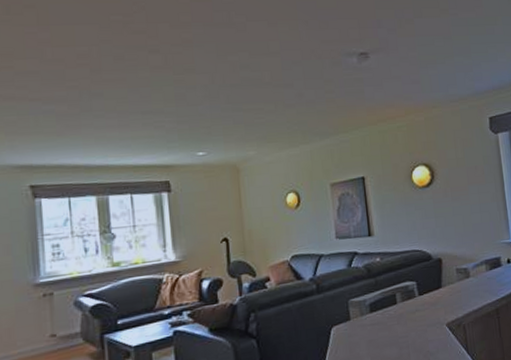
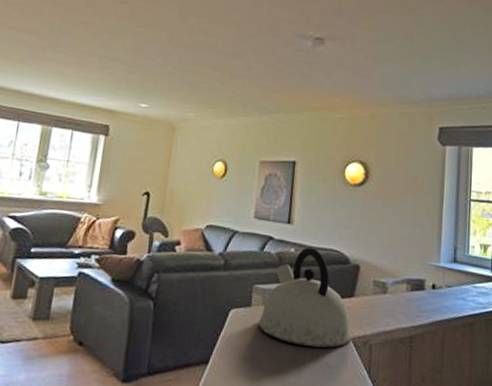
kettle: none [360,253,447,343] -> present [258,247,352,348]

